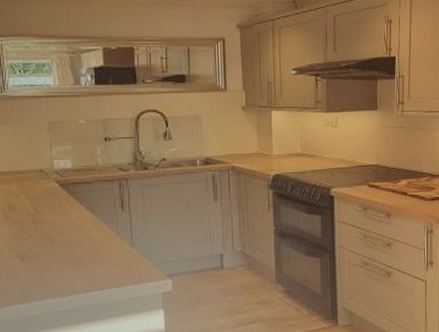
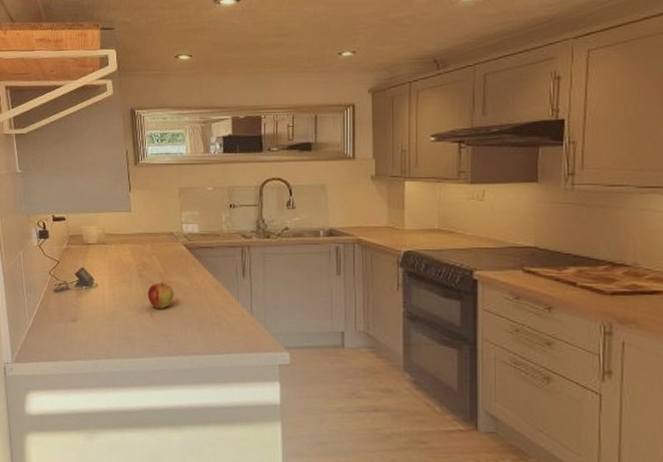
apple: none [16,222,47,251] -> present [147,281,174,309]

